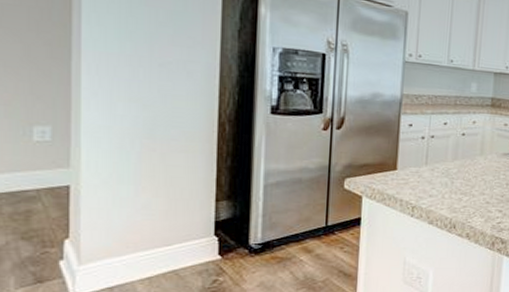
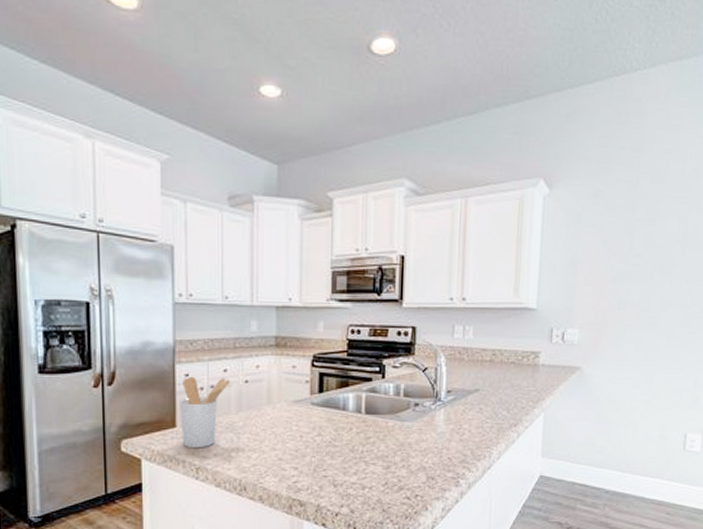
utensil holder: none [401,126,449,190] -> present [180,376,231,449]

